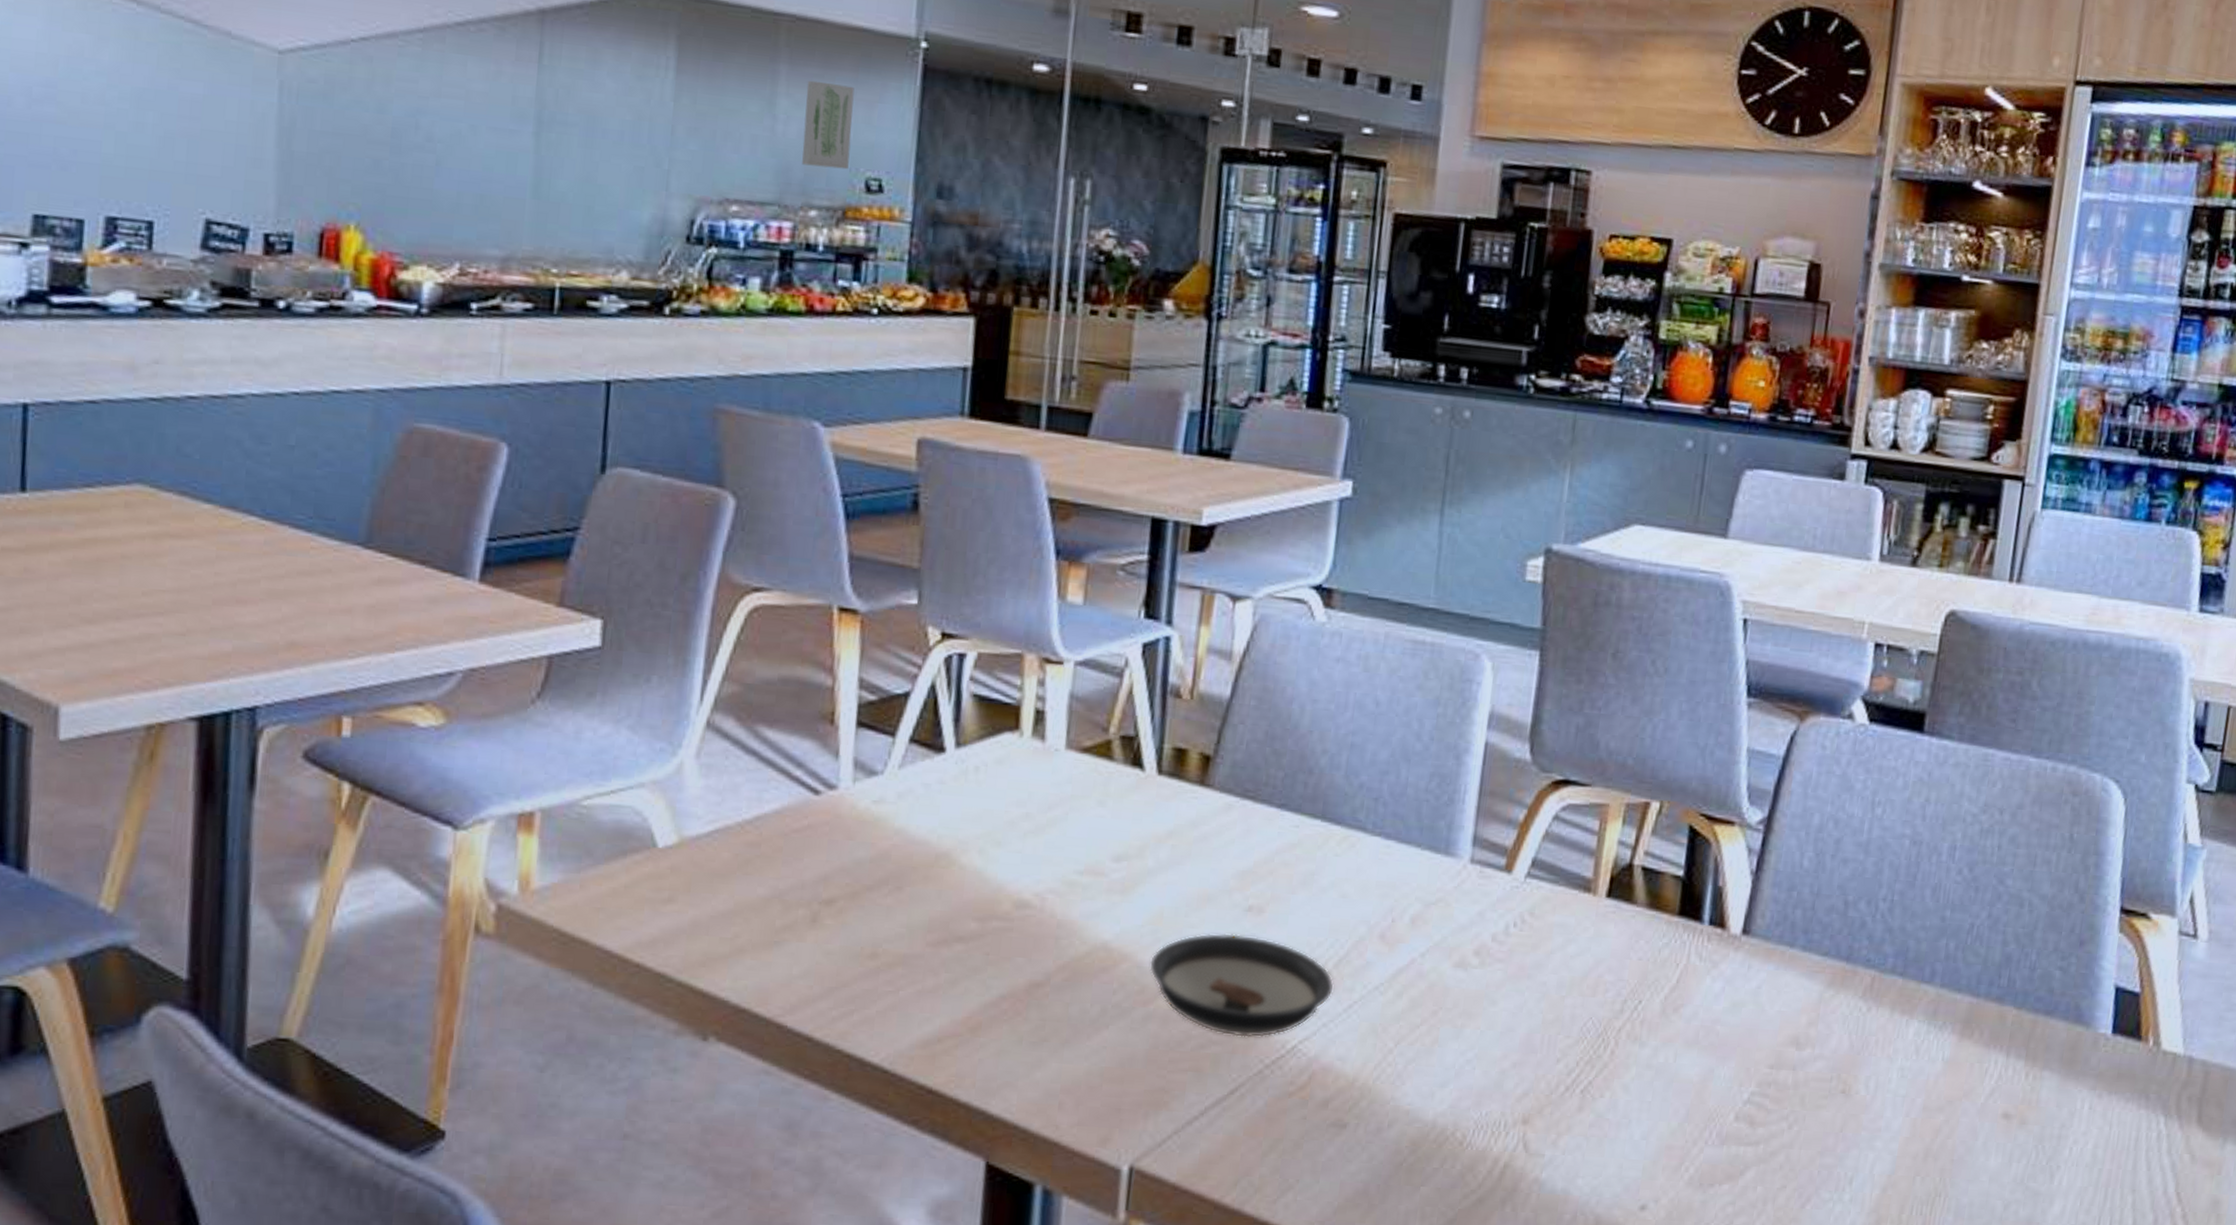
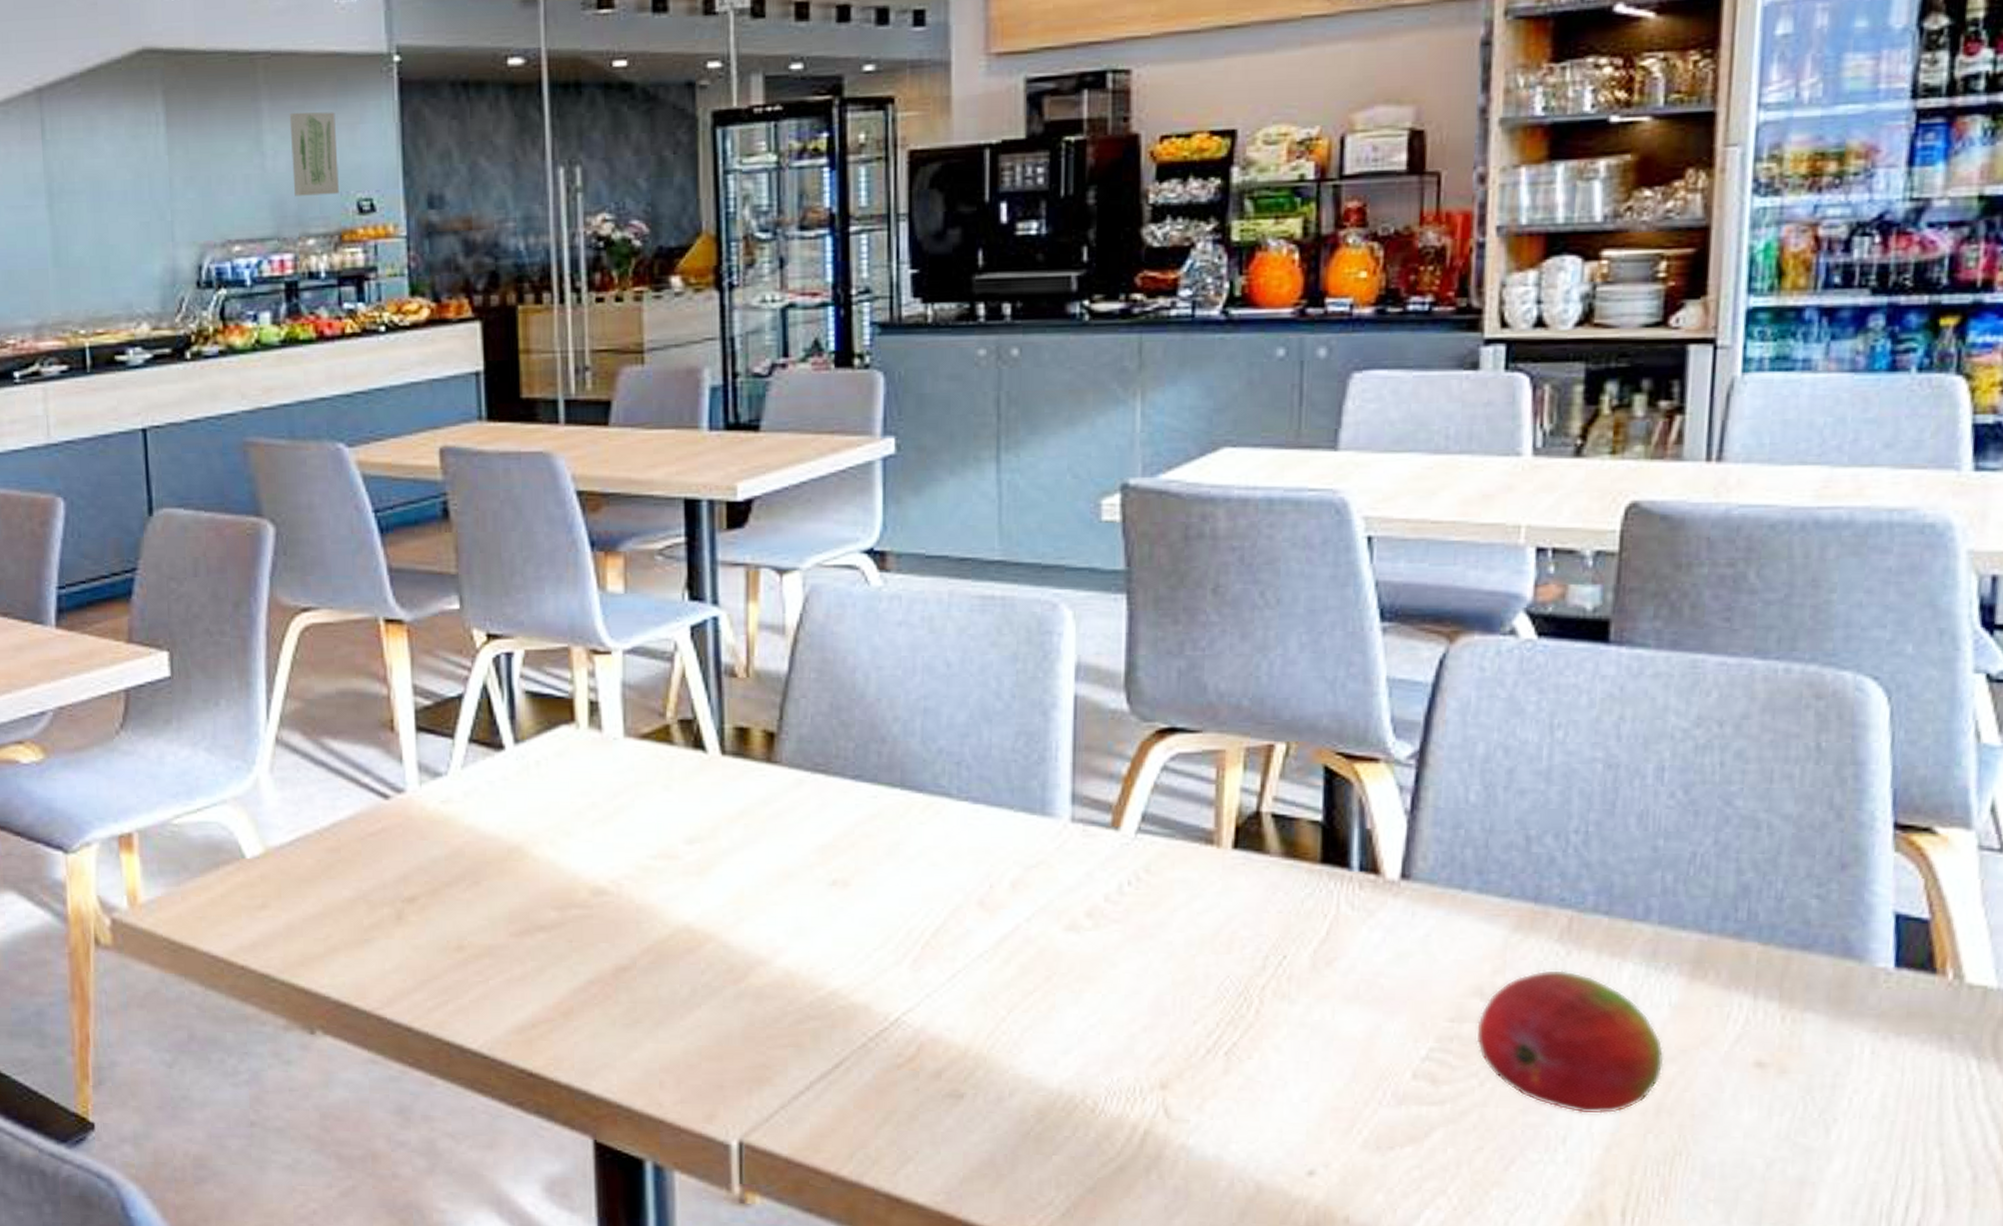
saucer: present [1149,933,1334,1038] -> none [735,909,933,1011]
fruit: none [1789,1023,1936,1158] -> present [1475,969,1665,1115]

